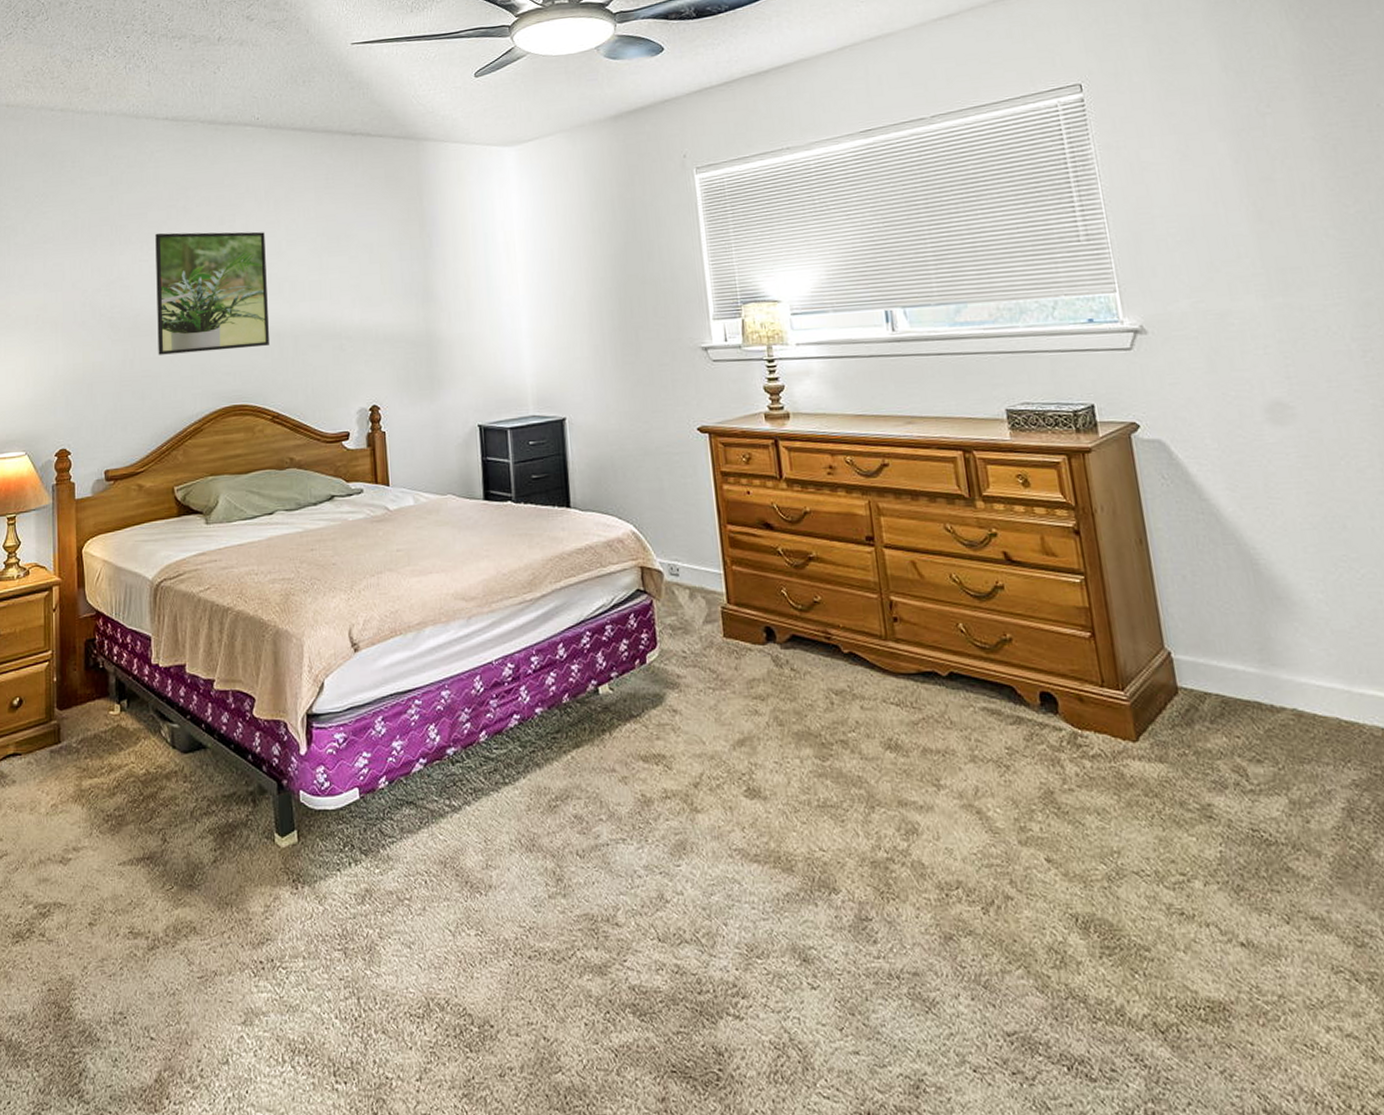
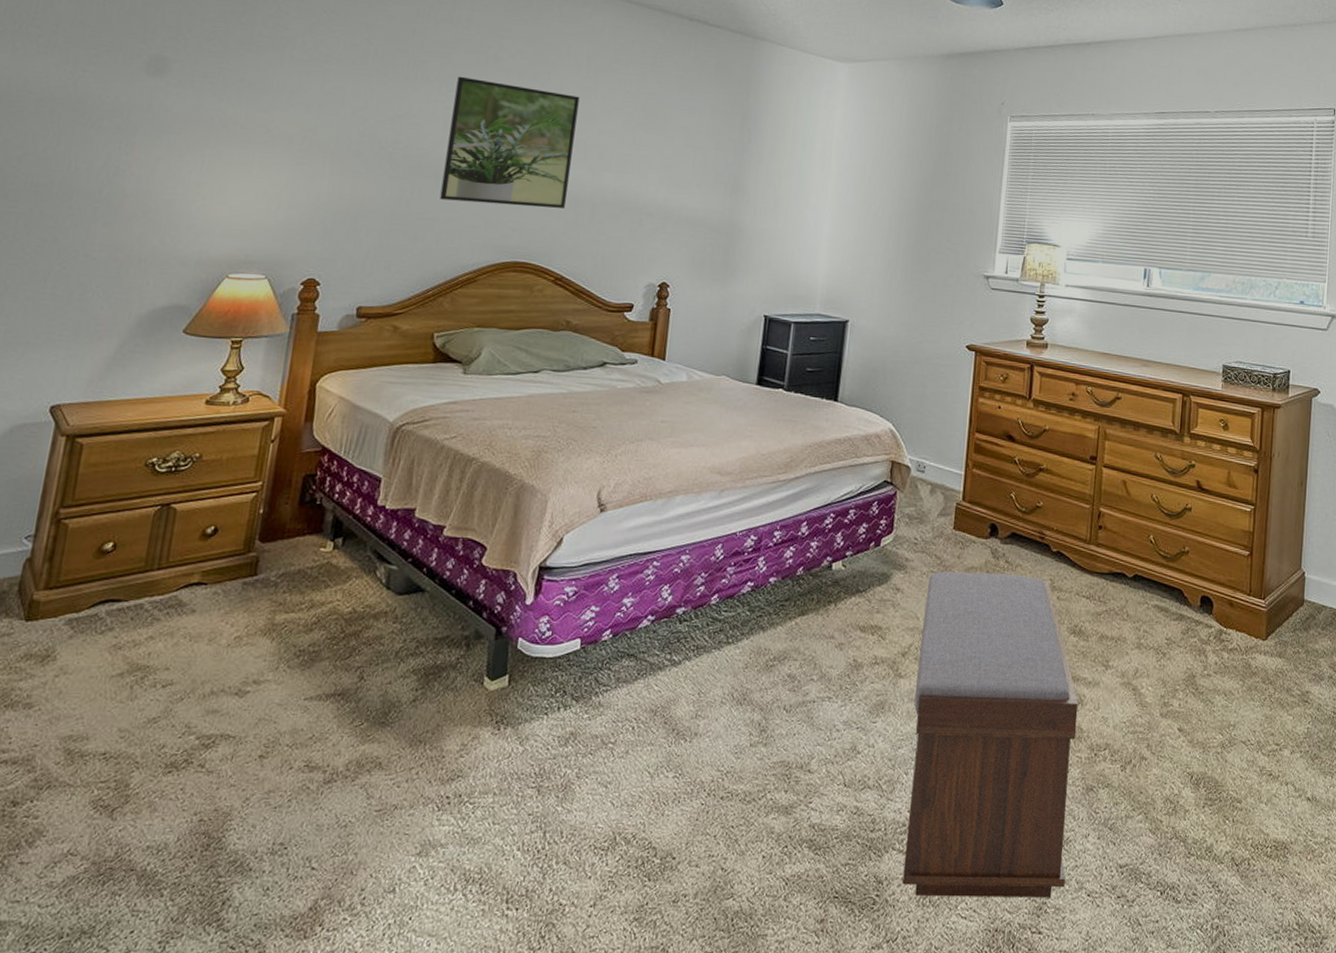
bench: none [707,683,942,1074] -> present [902,571,1079,898]

